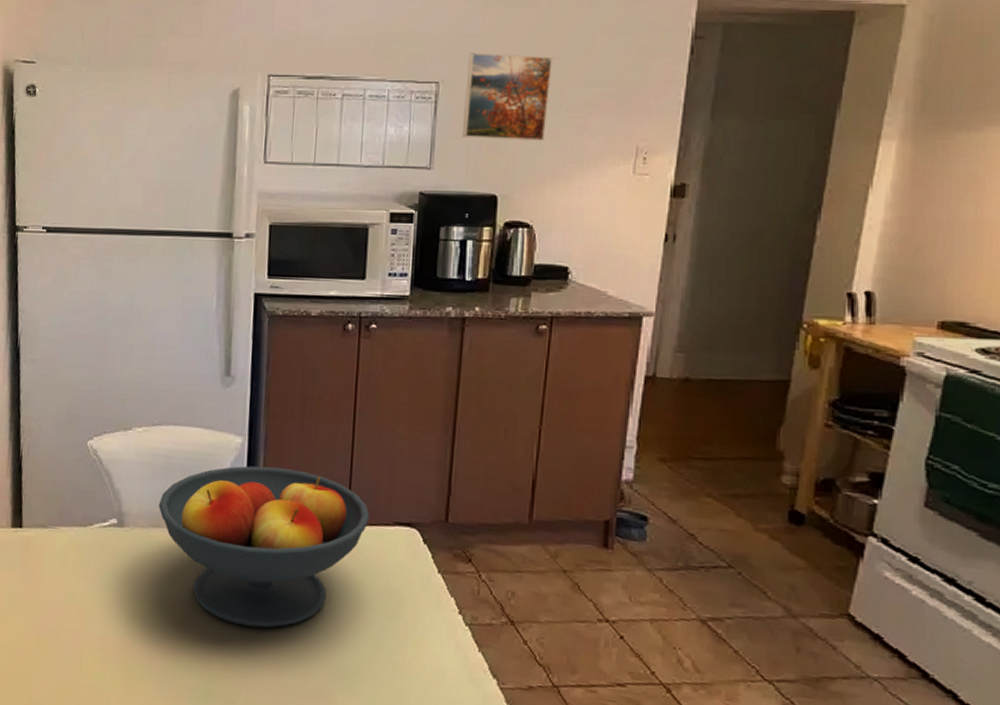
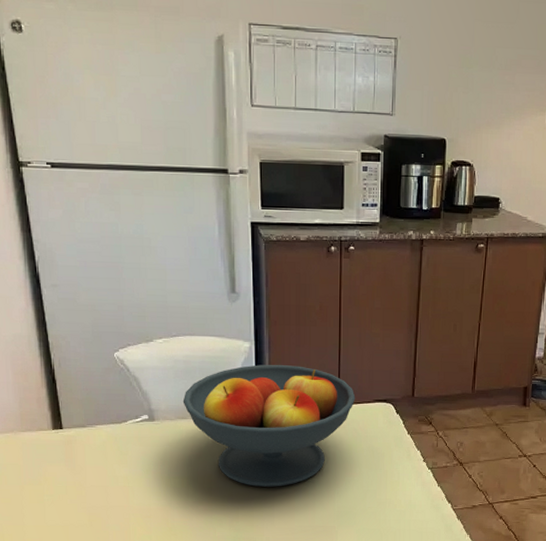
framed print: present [461,53,554,141] -> none [417,13,488,94]

